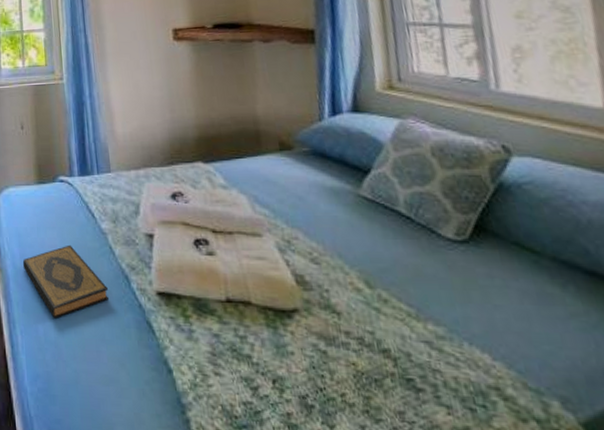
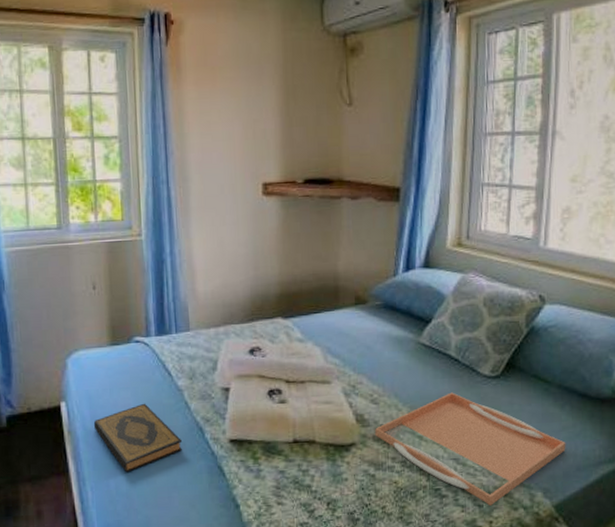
serving tray: none [320,257,582,411] -> present [375,392,566,506]

